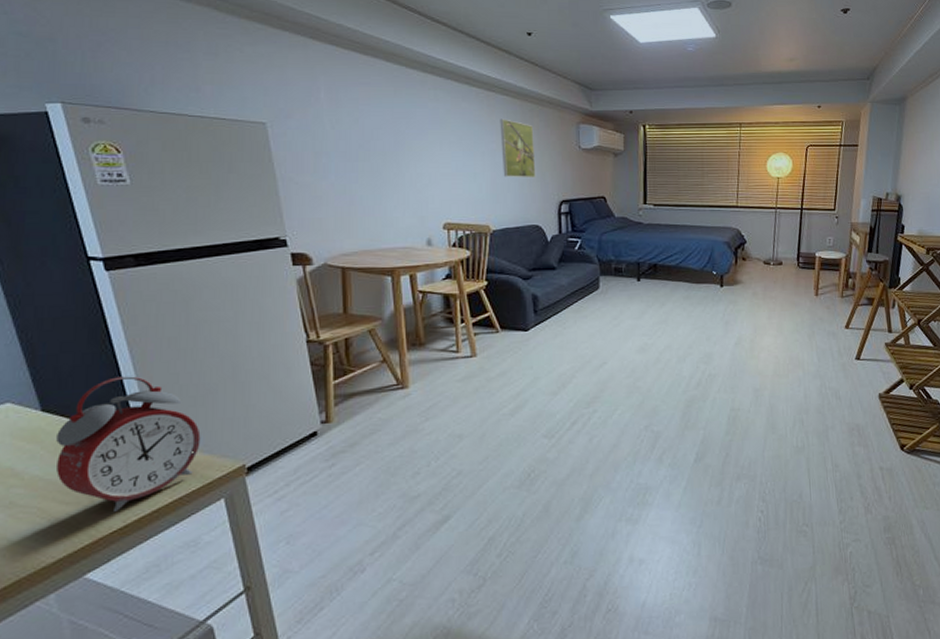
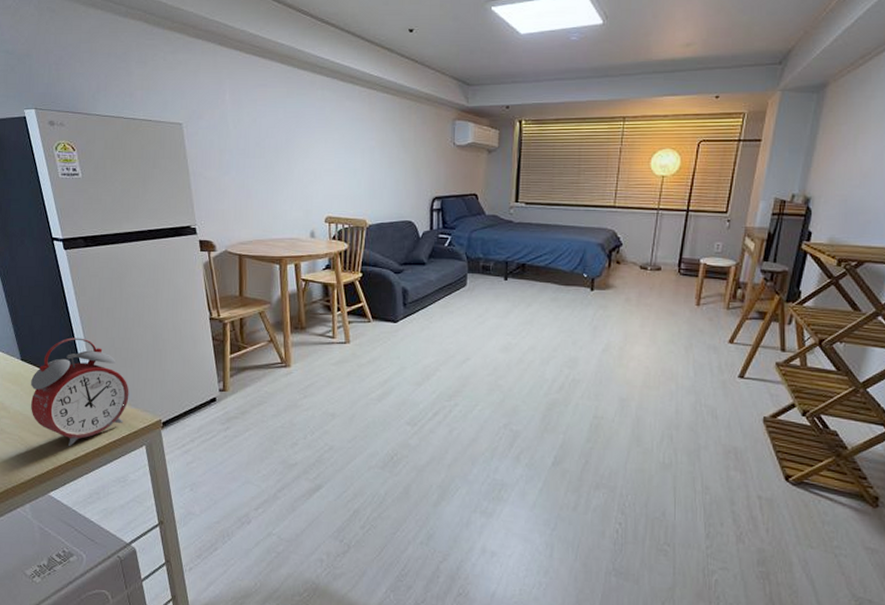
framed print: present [500,119,536,178] -> none [379,116,411,175]

